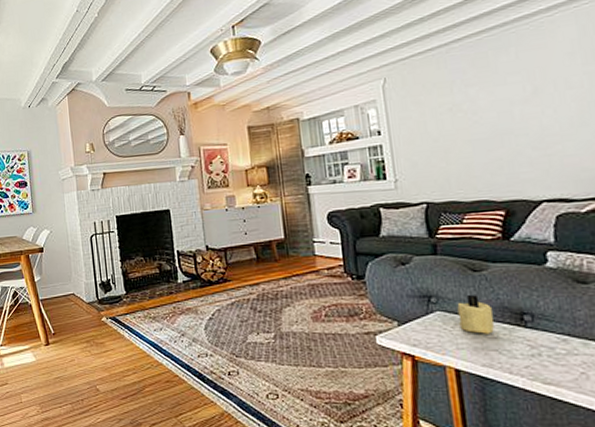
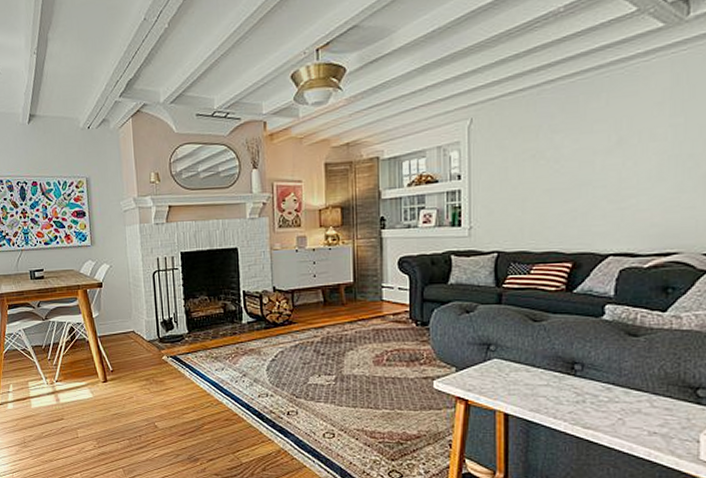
candle: present [457,294,494,334] -> none [514,343,547,381]

